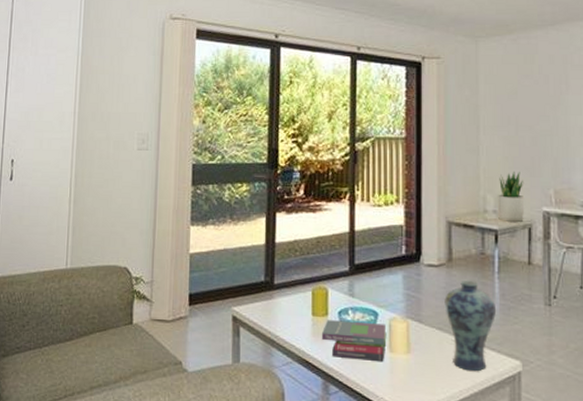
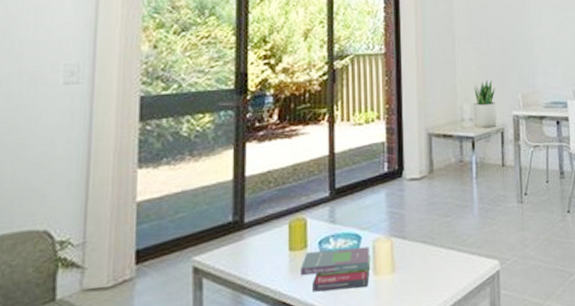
vase: present [445,280,496,371] -> none [427,188,475,279]

